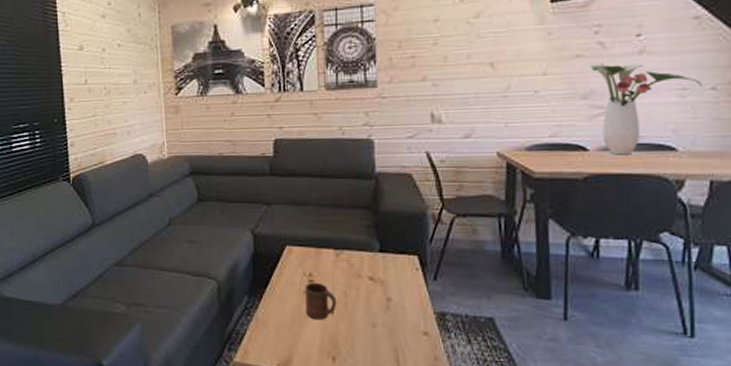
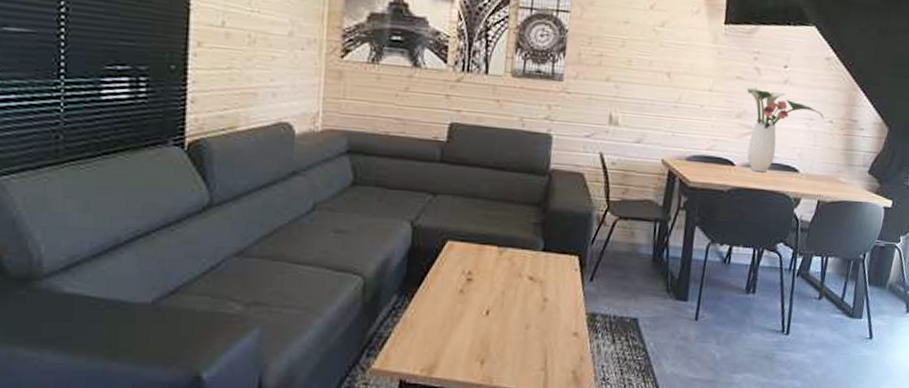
cup: present [305,282,337,320] -> none [459,281,494,321]

